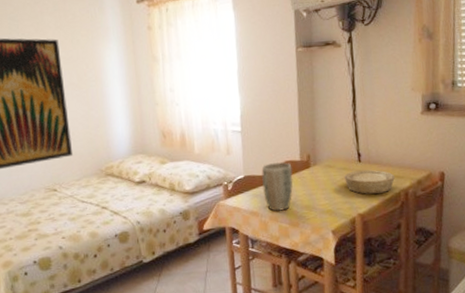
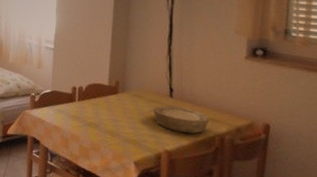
plant pot: present [261,161,293,211] -> none [67,82,99,131]

